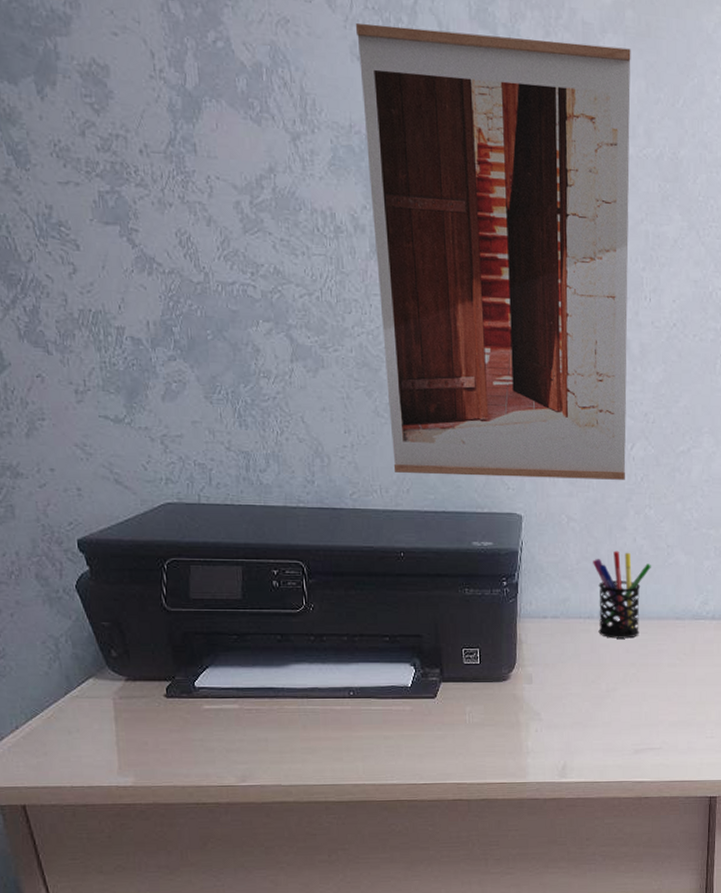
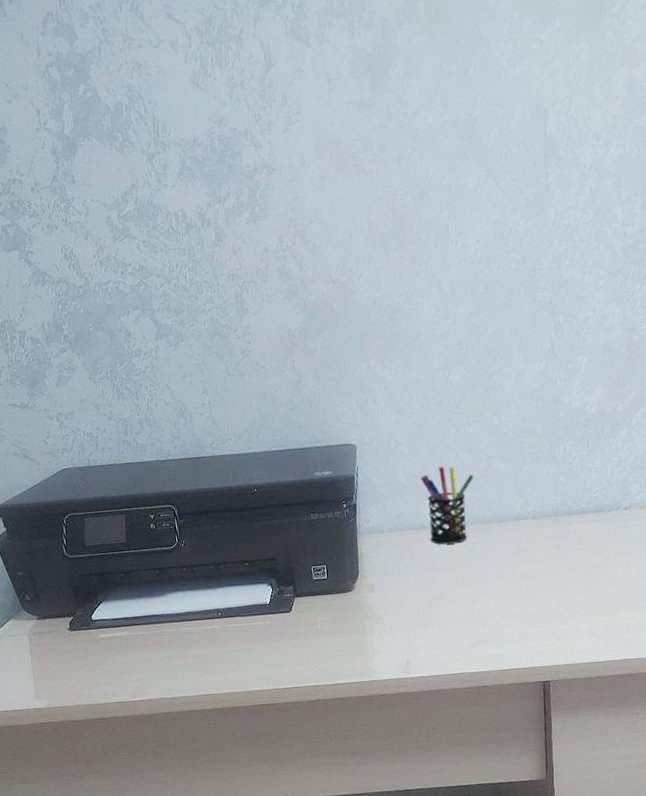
wall art: present [356,23,631,480] -> none [194,34,445,421]

